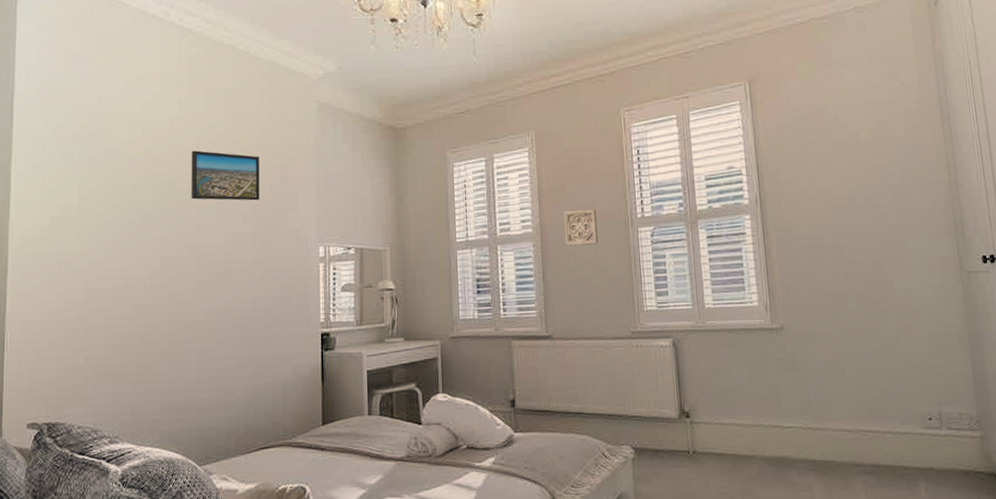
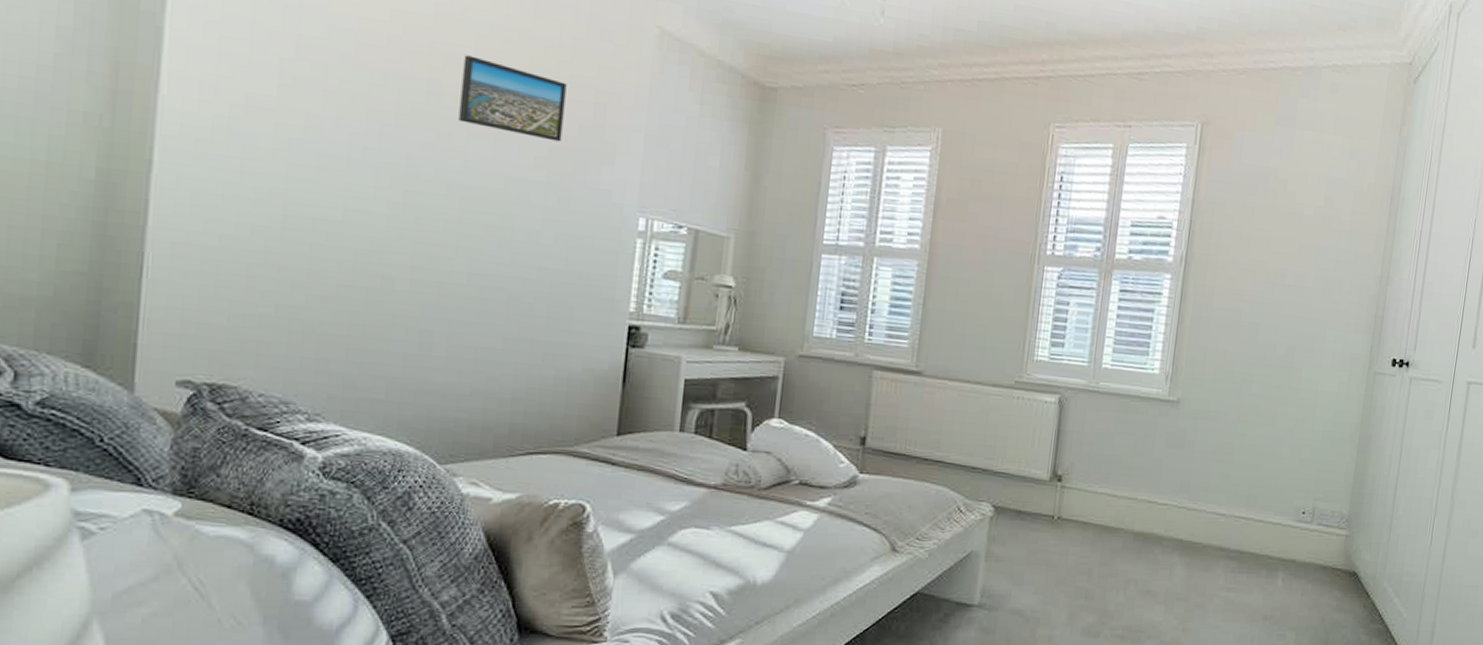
wall ornament: present [563,209,598,246] -> none [957,231,1000,278]

